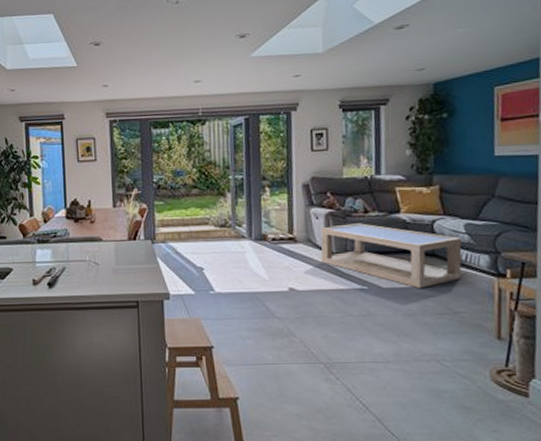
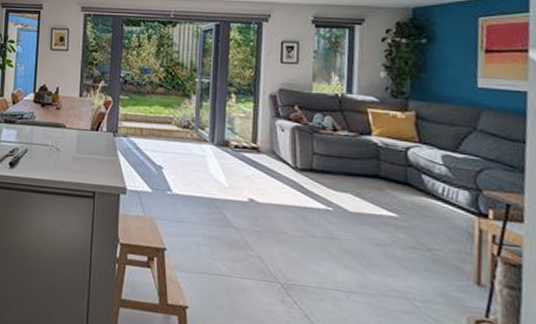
coffee table: present [320,223,462,288] -> none [284,140,438,217]

